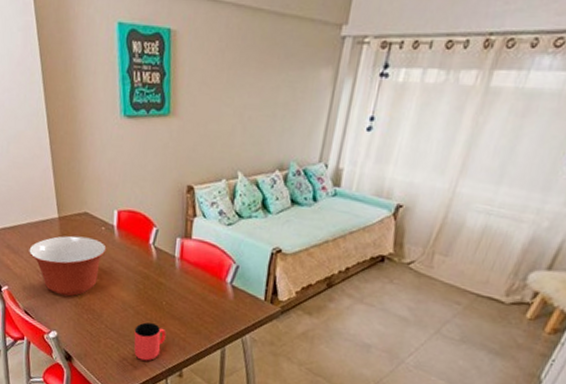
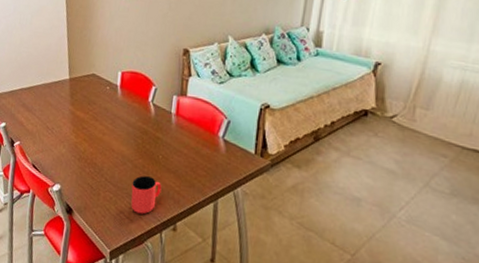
mixing bowl: present [29,235,107,297] -> none [41,95,110,151]

